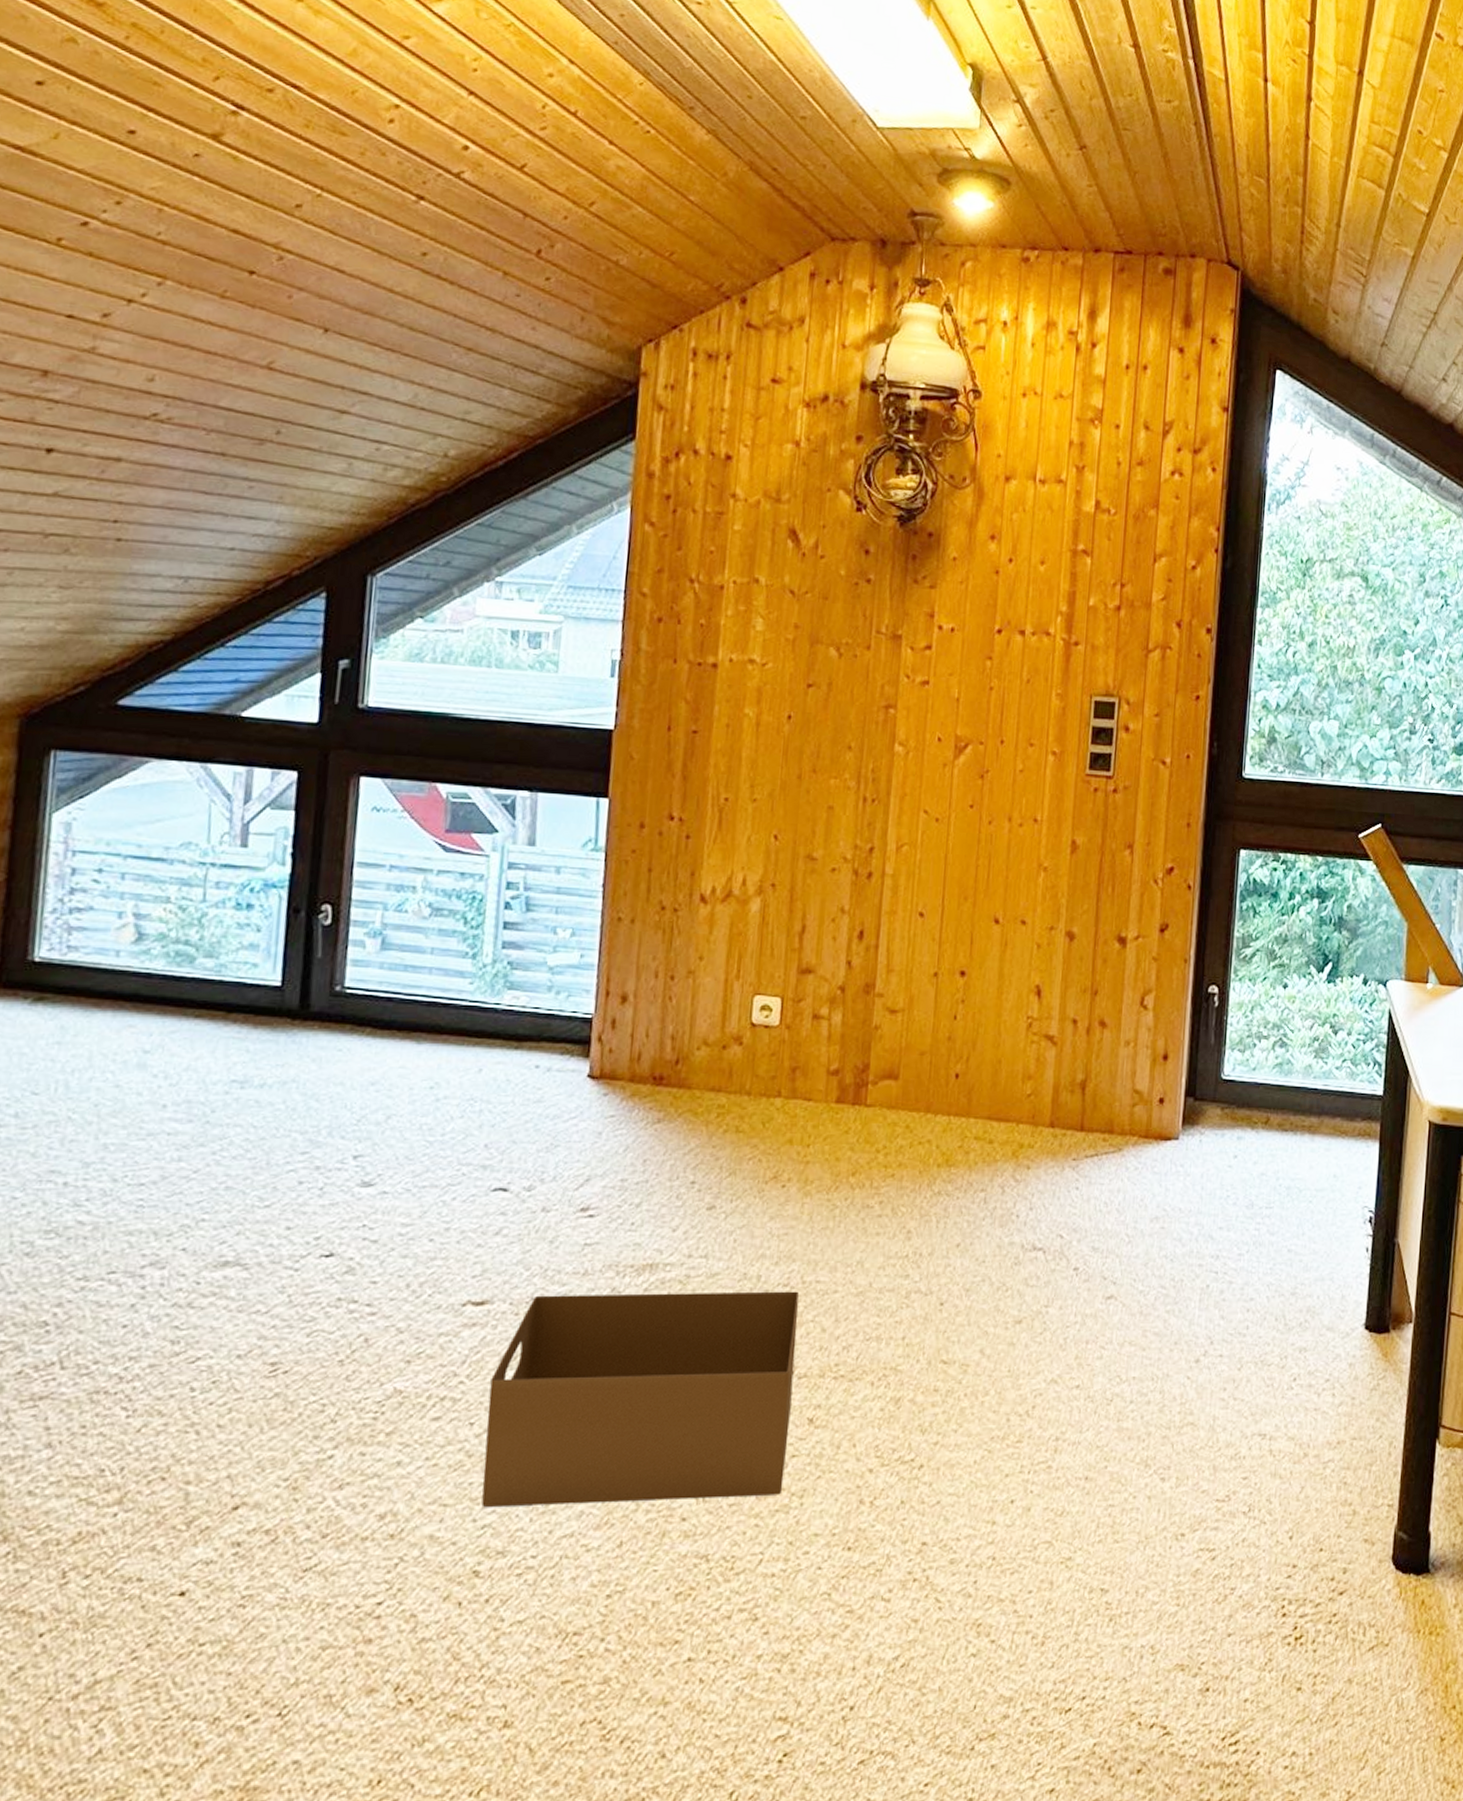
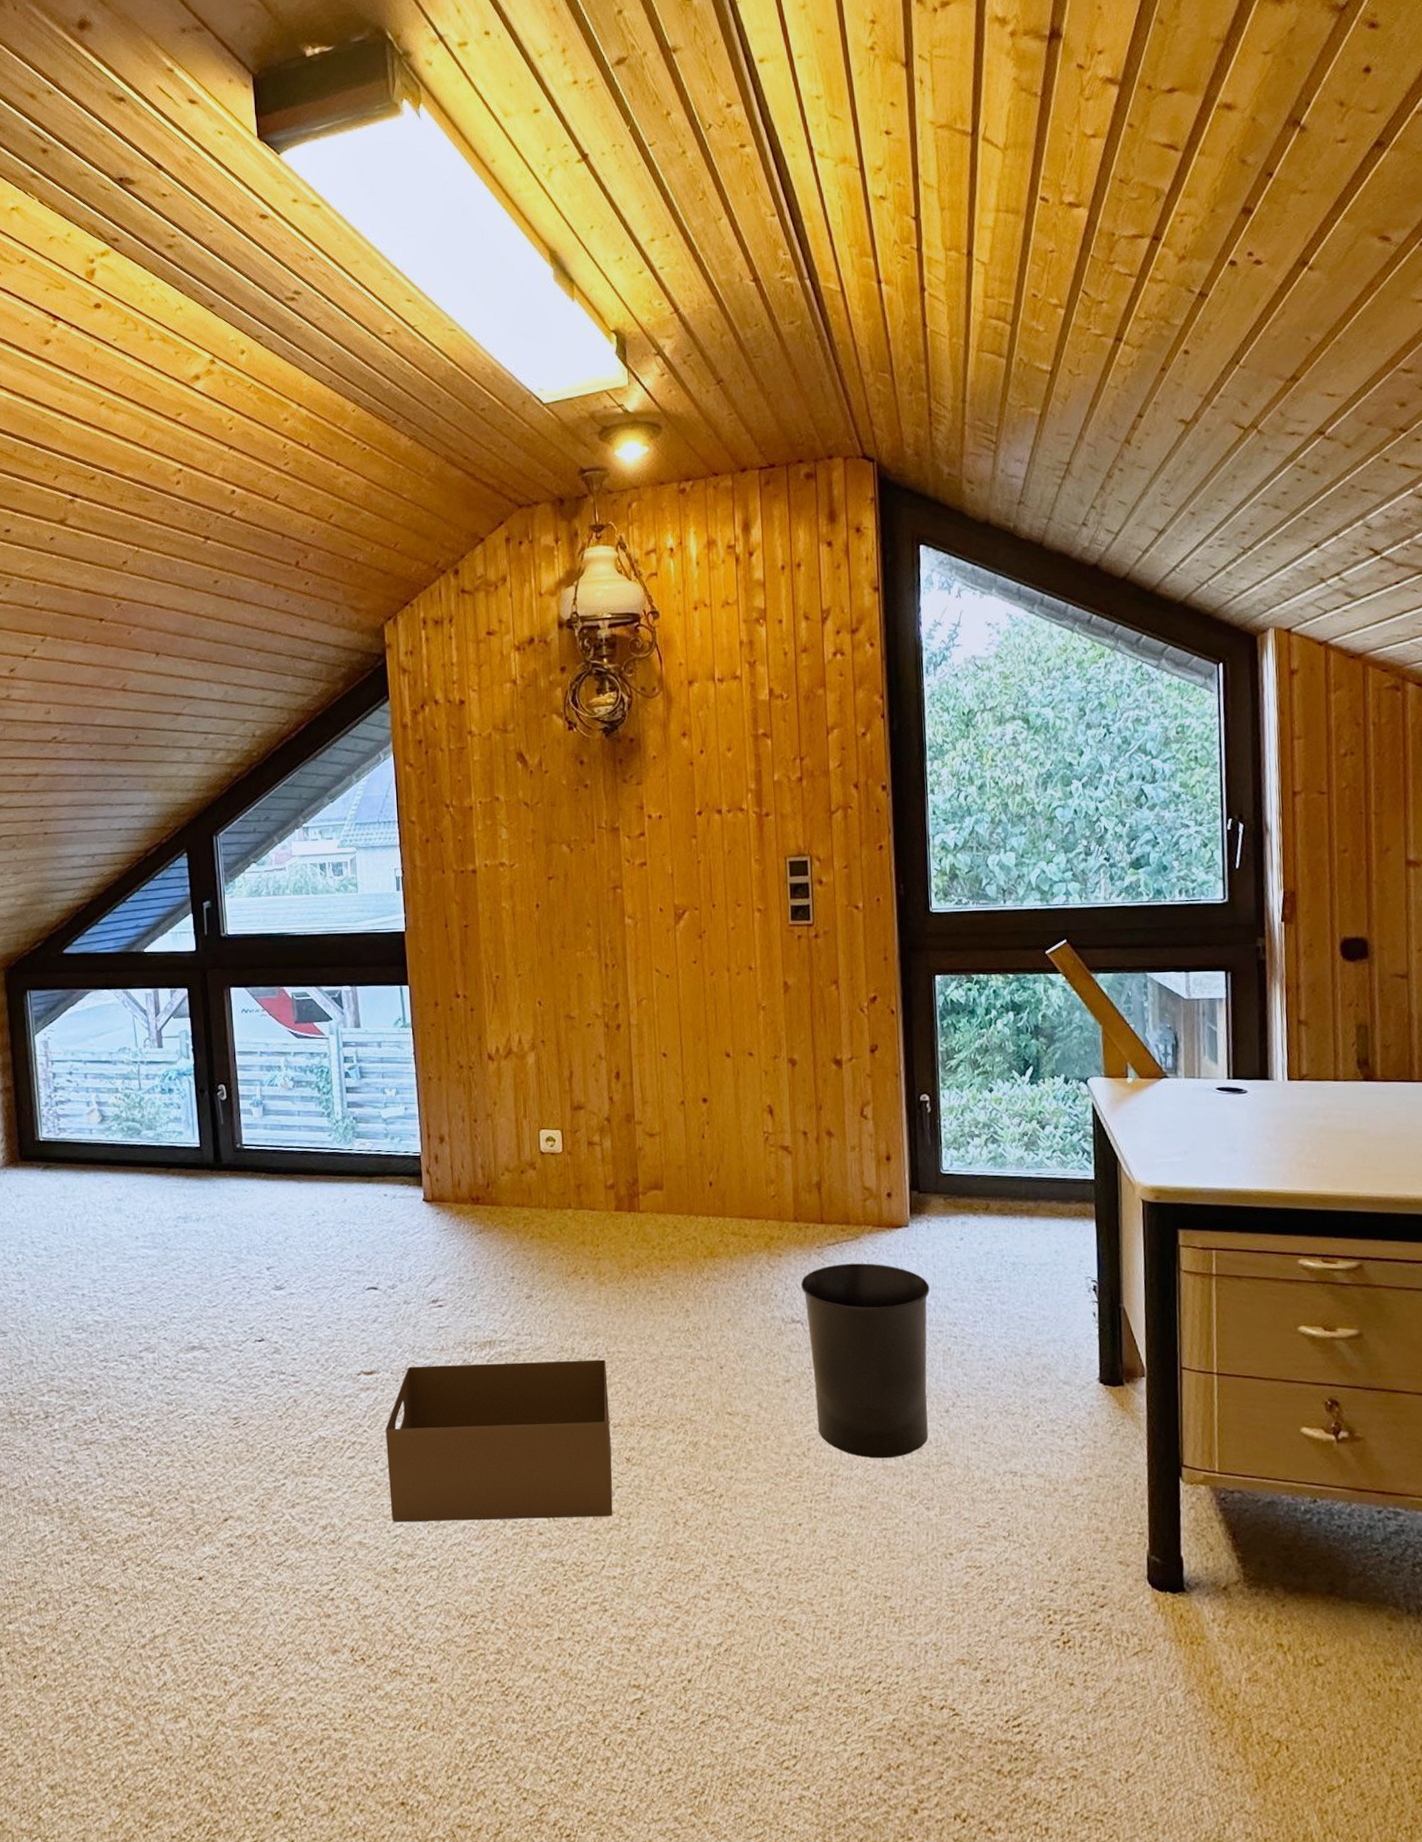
waste bin: none [1047,1180,1194,1419] -> present [801,1263,930,1459]

